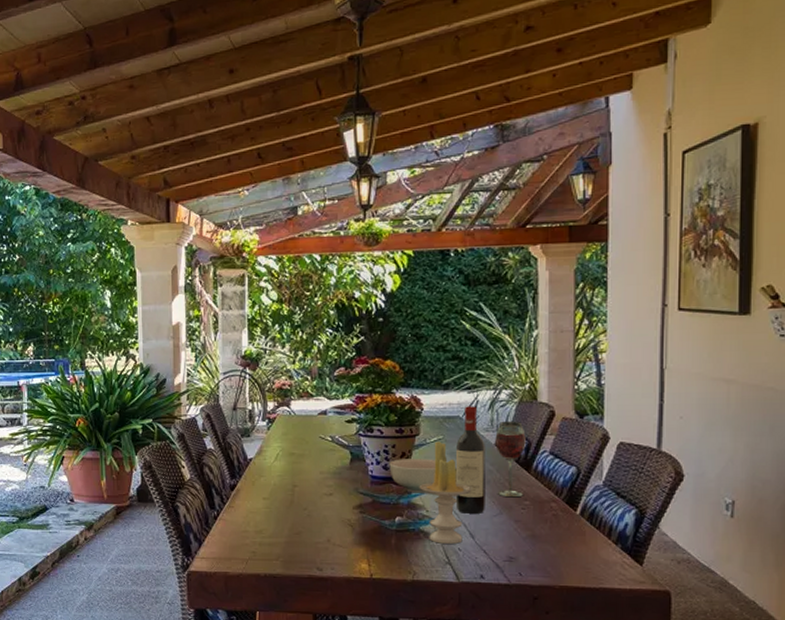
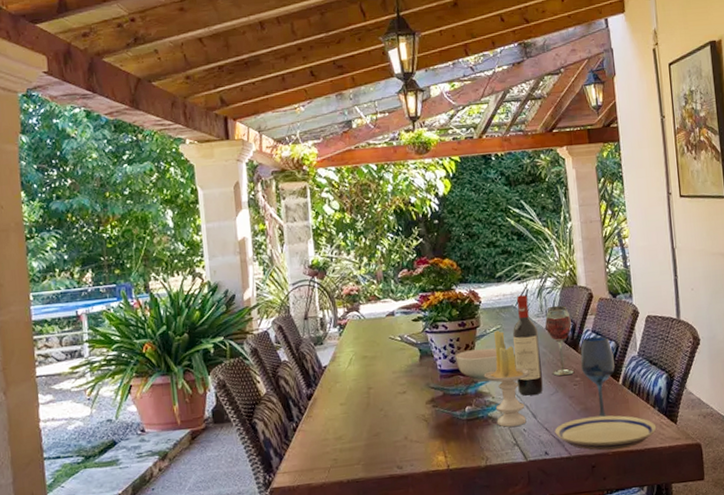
plate: none [494,545,617,583] -> present [554,415,657,451]
wineglass: none [532,458,573,548] -> present [580,336,615,418]

